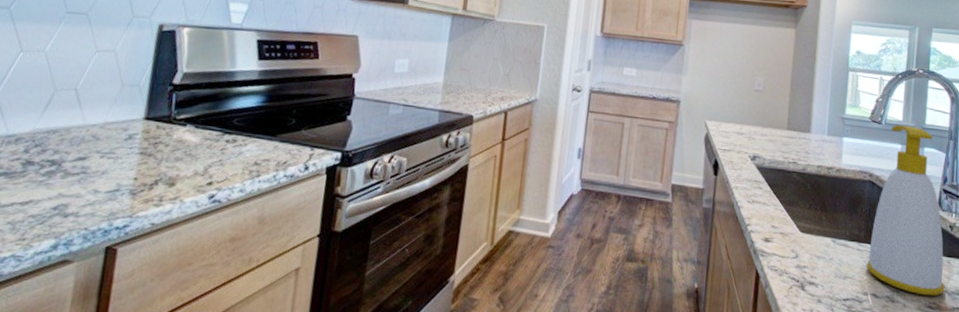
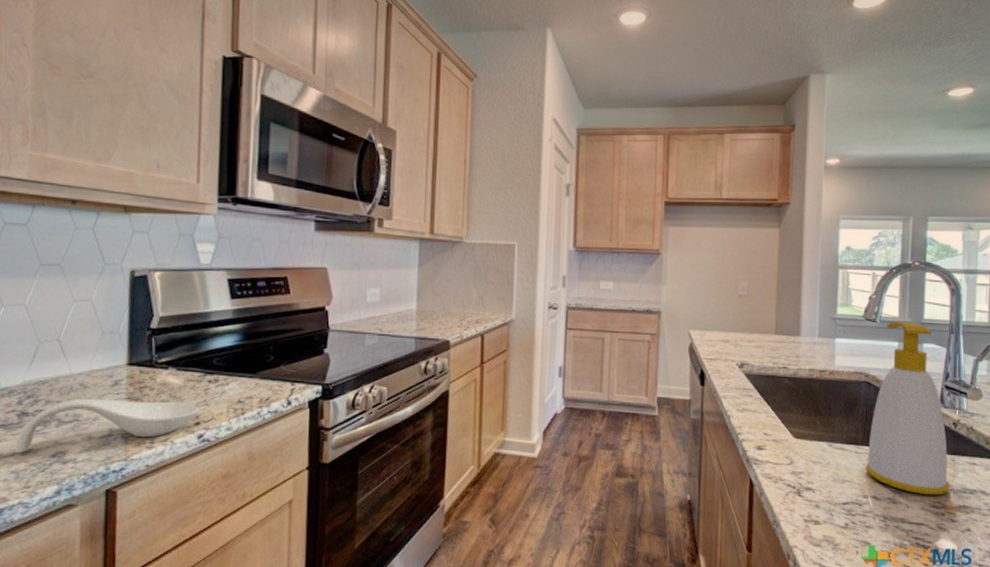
spoon rest: none [13,150,213,203] -> present [14,398,199,453]

